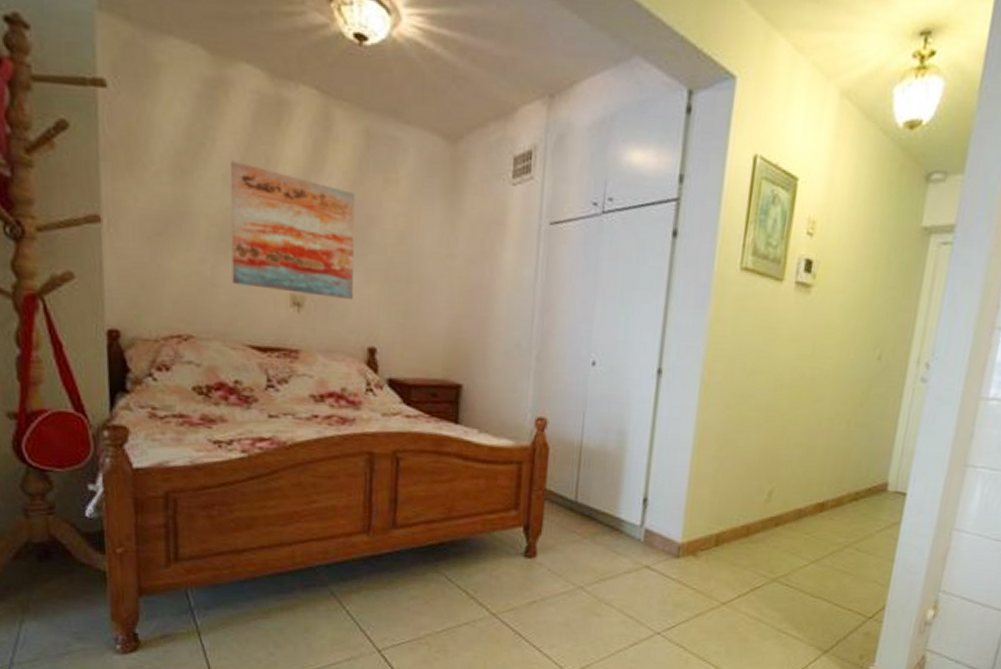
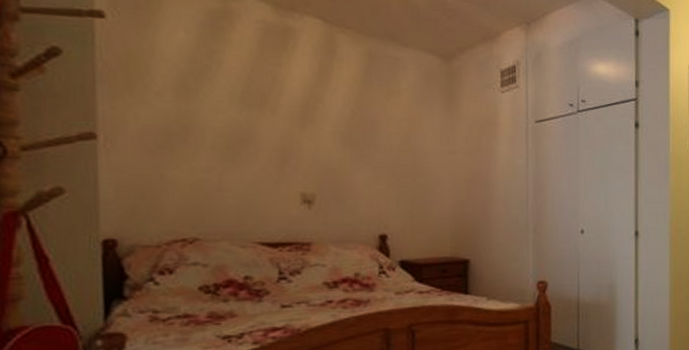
wall art: present [230,161,356,299] -> none [237,80,362,194]

